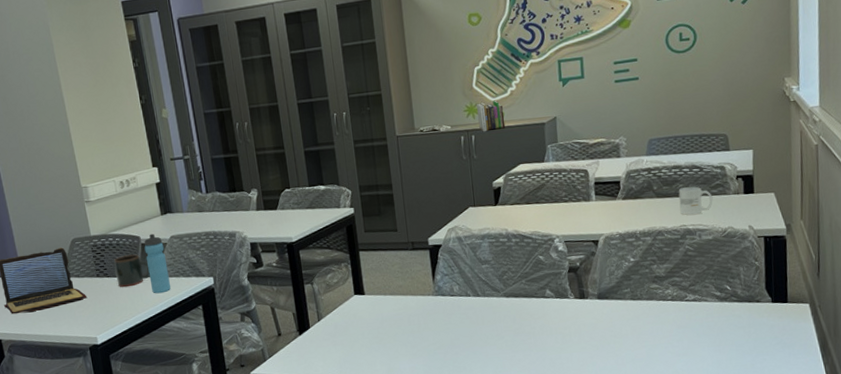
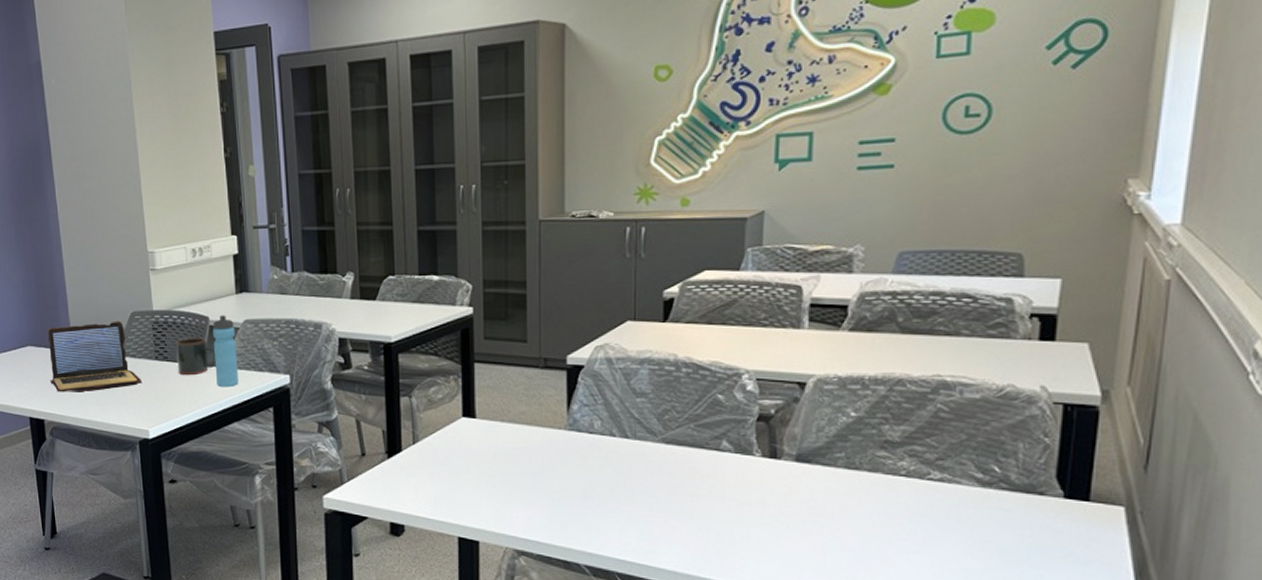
books: present [477,100,506,132] -> none [653,182,690,224]
mug: present [678,186,713,215] -> none [935,323,988,363]

